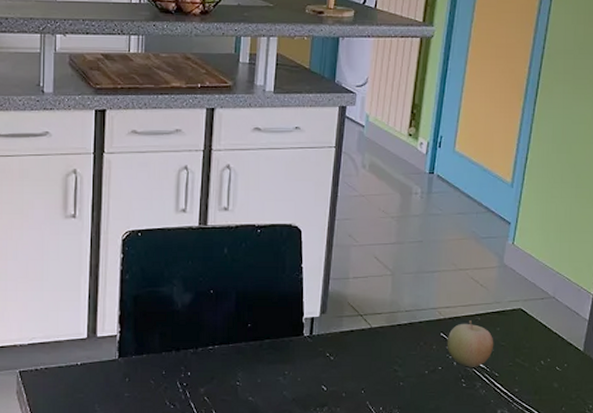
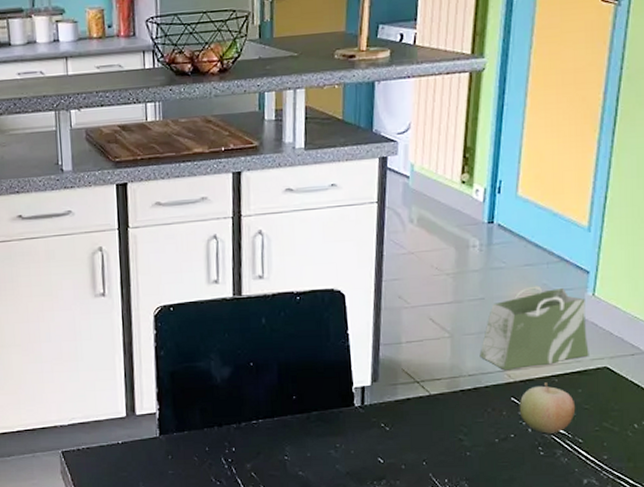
grocery bag: none [416,232,507,308] -> present [479,286,589,371]

